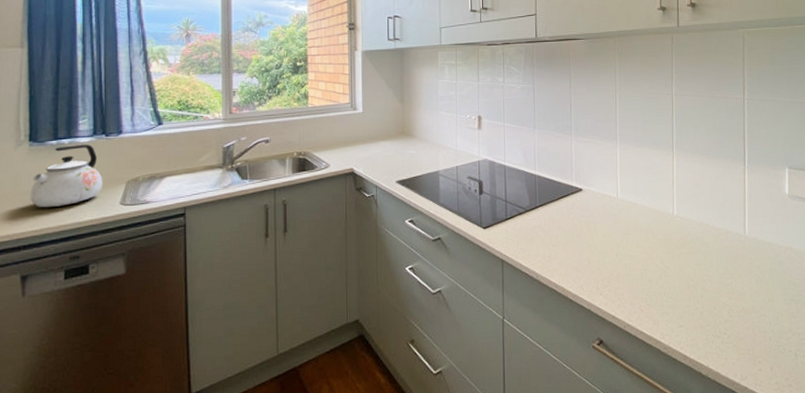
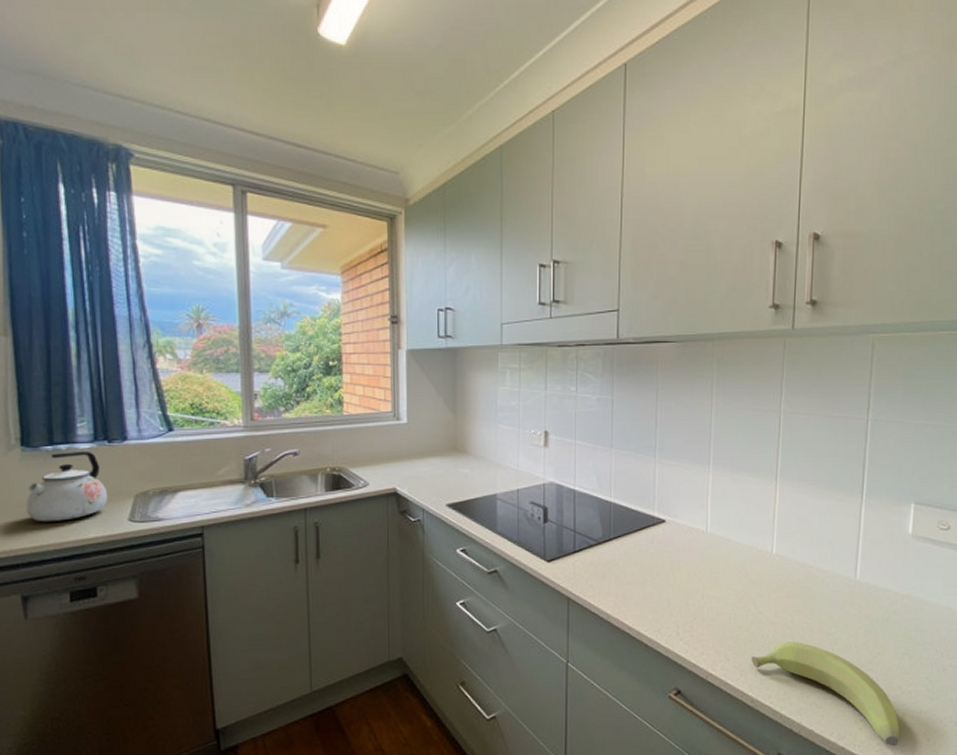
banana: none [661,292,794,385] -> present [751,642,900,747]

